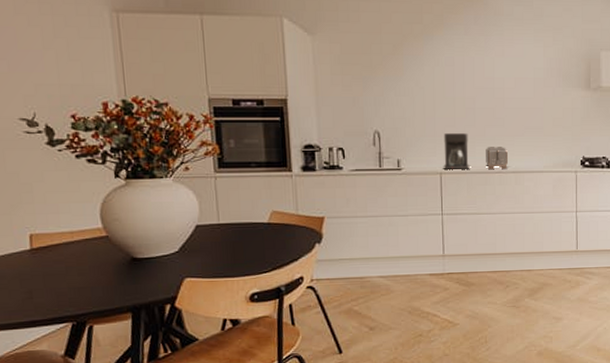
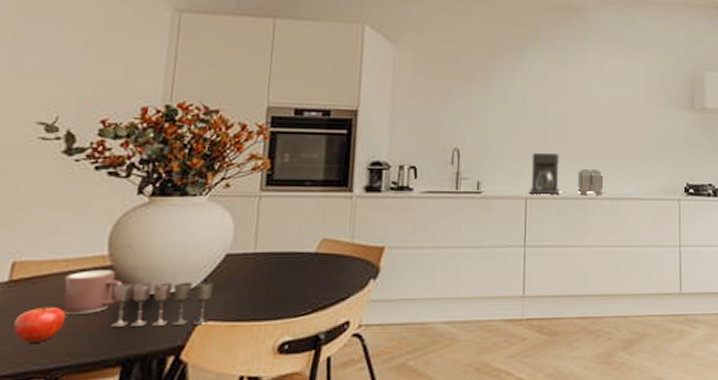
fruit: none [43,267,81,296] -> present [13,304,66,343]
mug: none [73,239,118,275] -> present [62,270,122,316]
wine glass: none [111,247,192,284] -> present [111,282,214,328]

